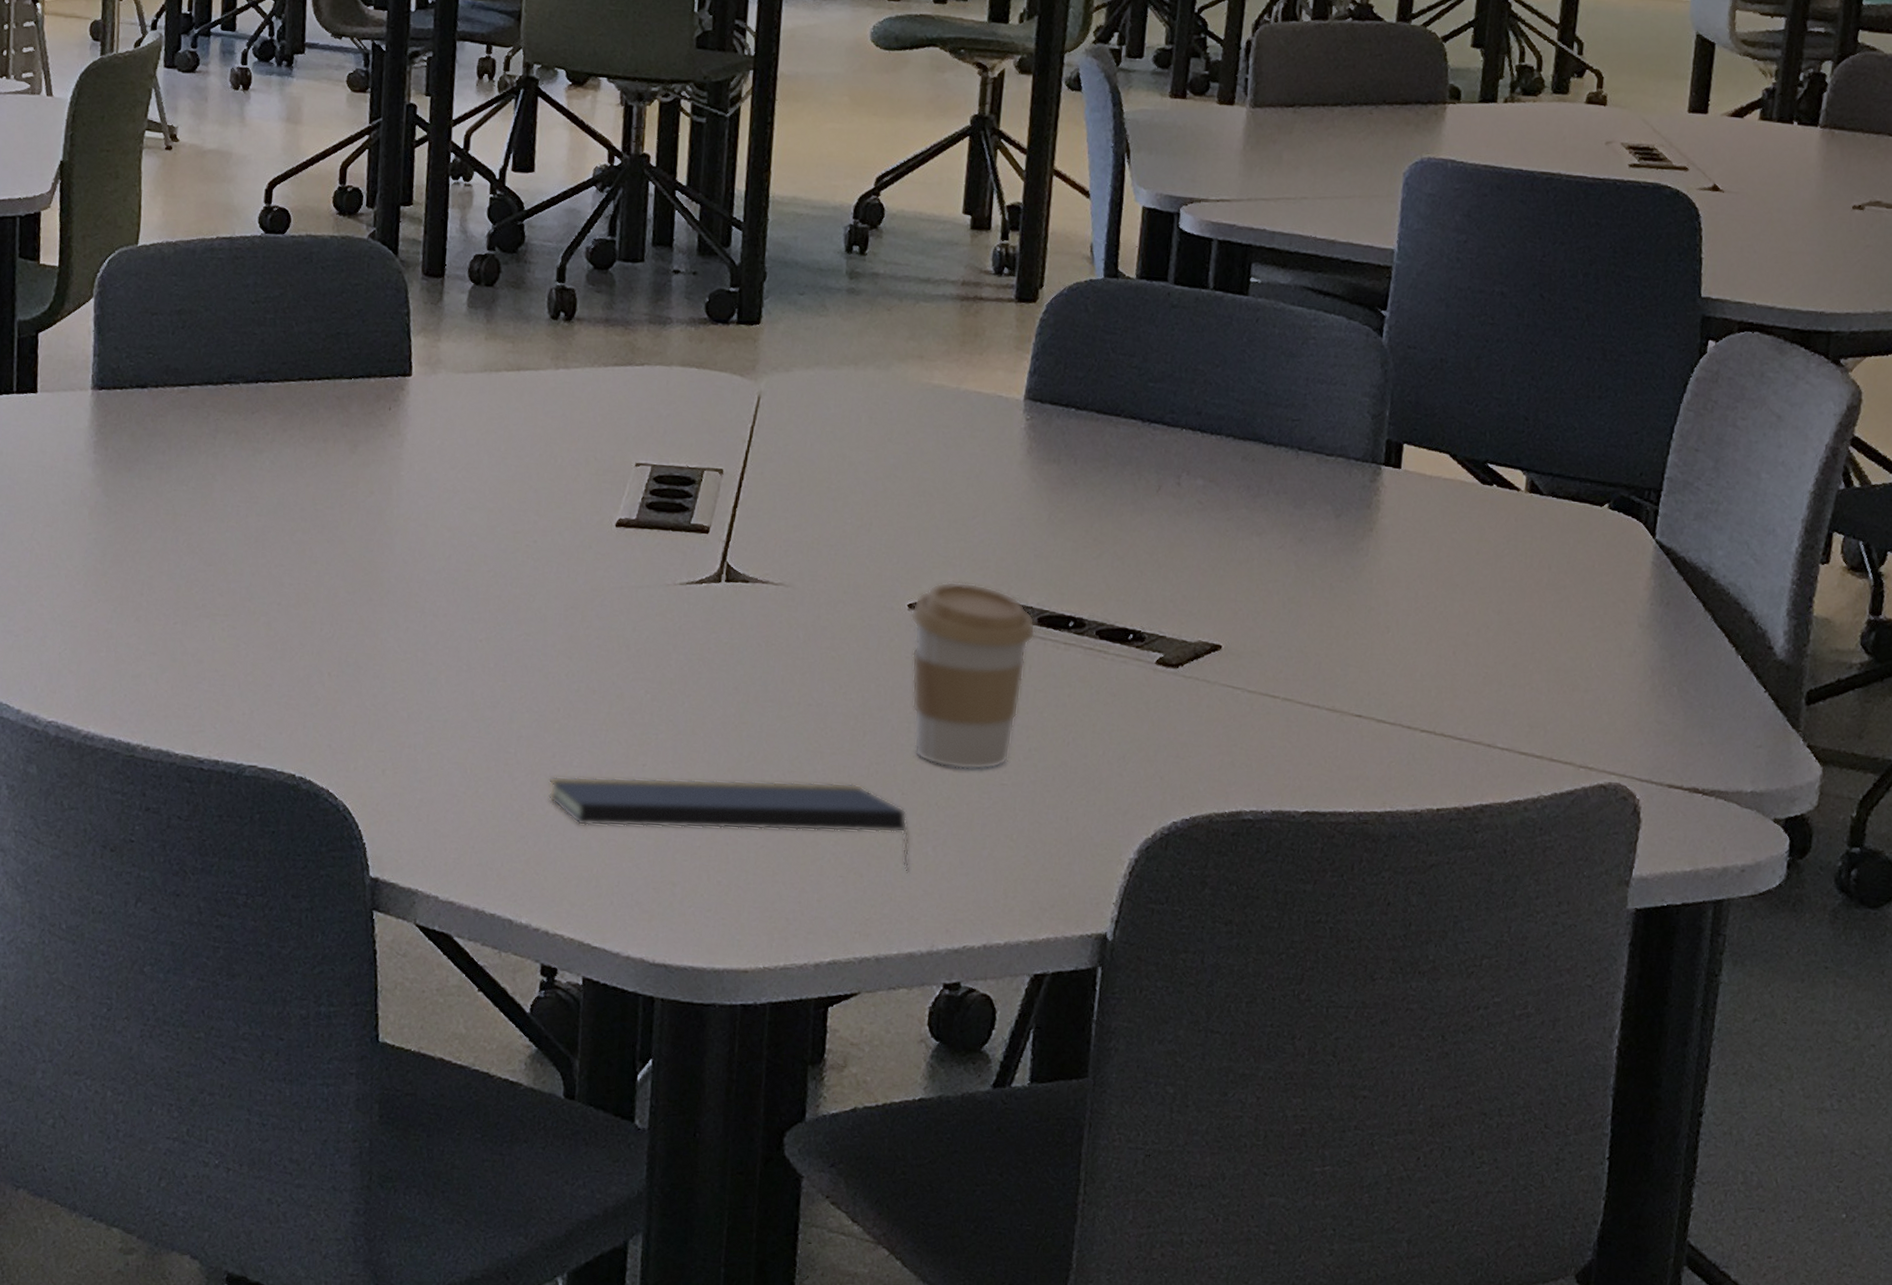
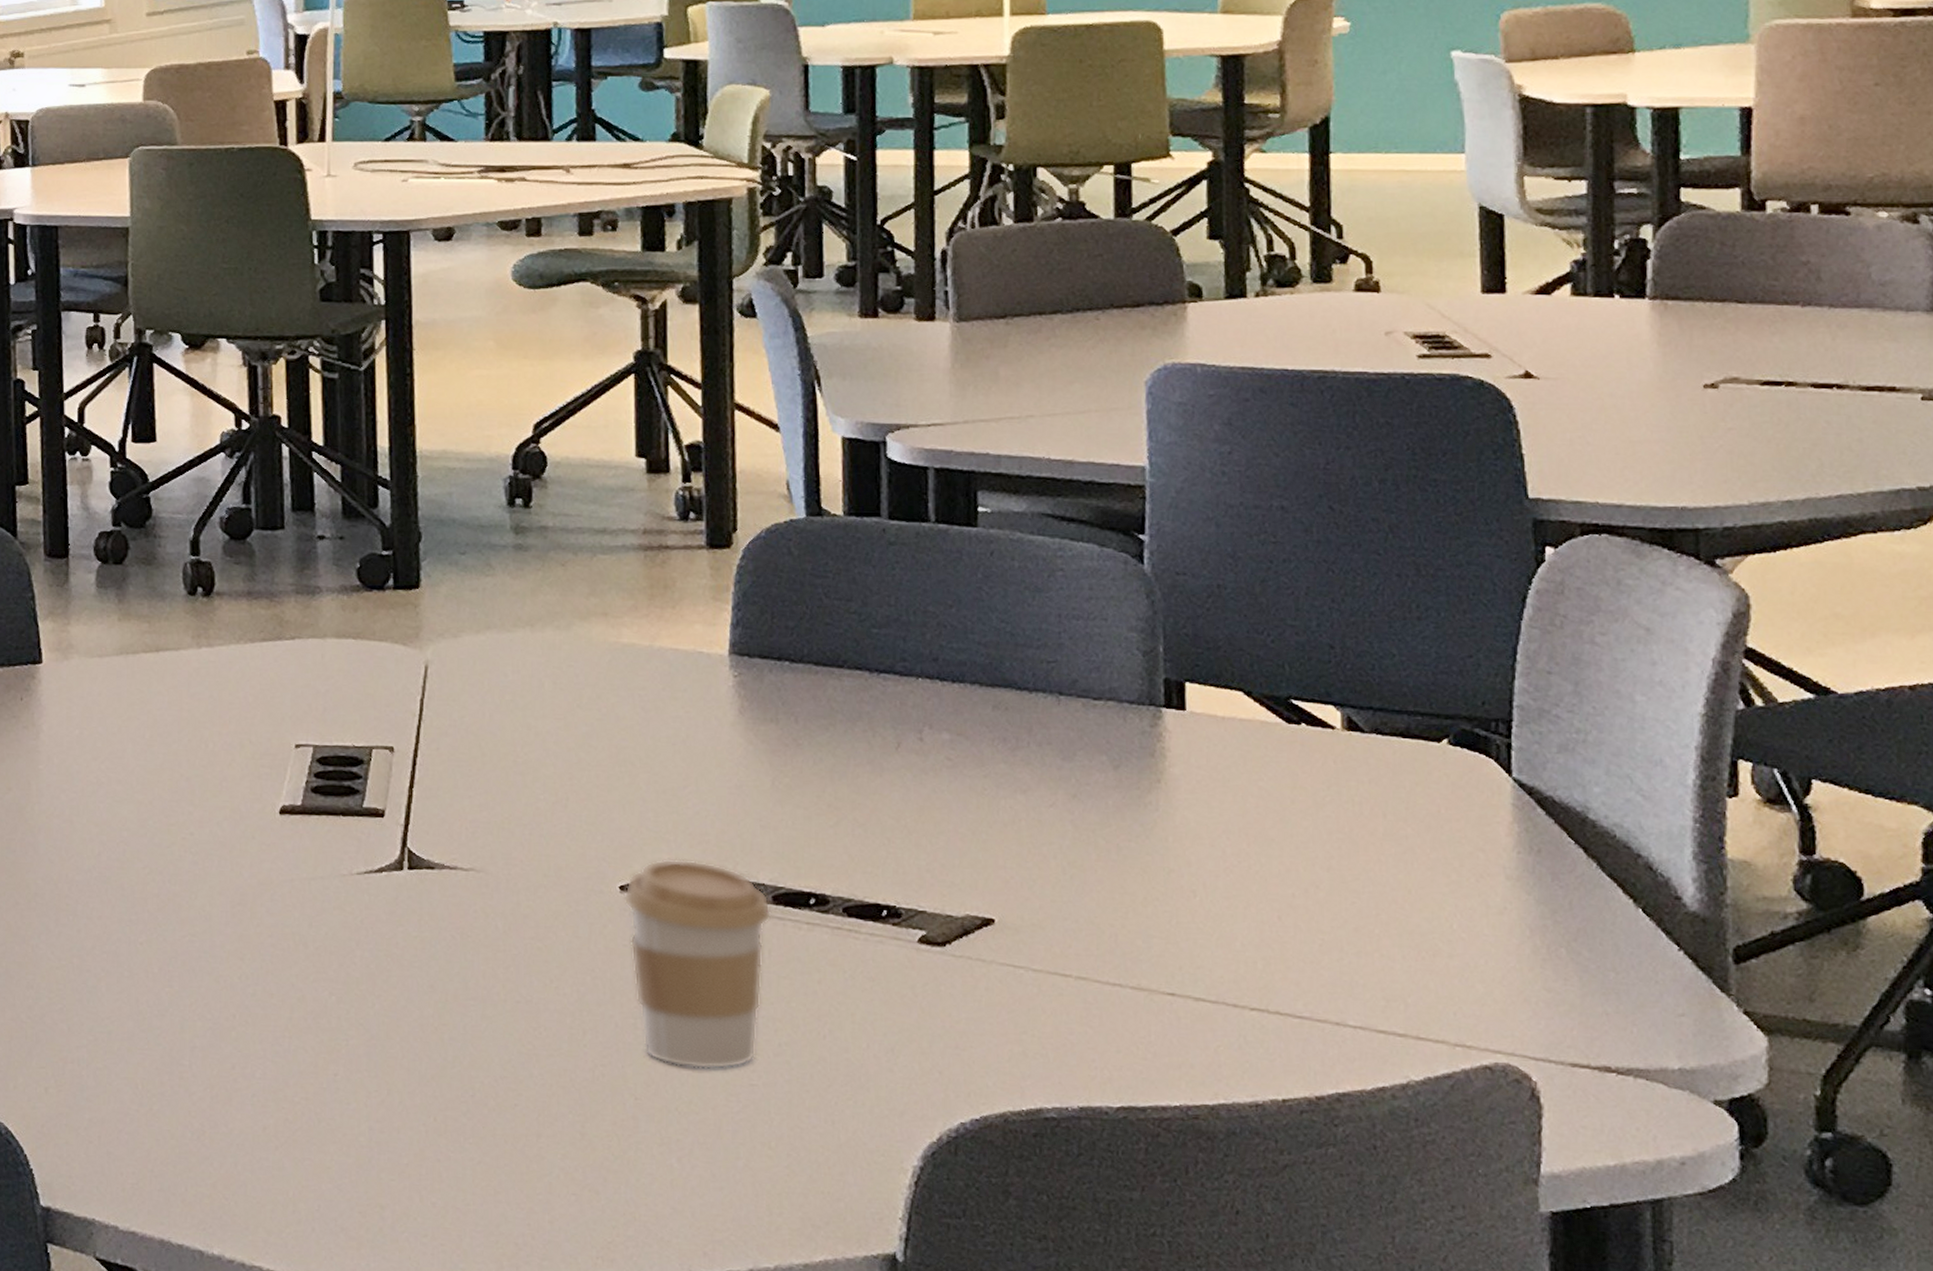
notepad: present [547,776,910,873] -> none [230,1088,653,1189]

